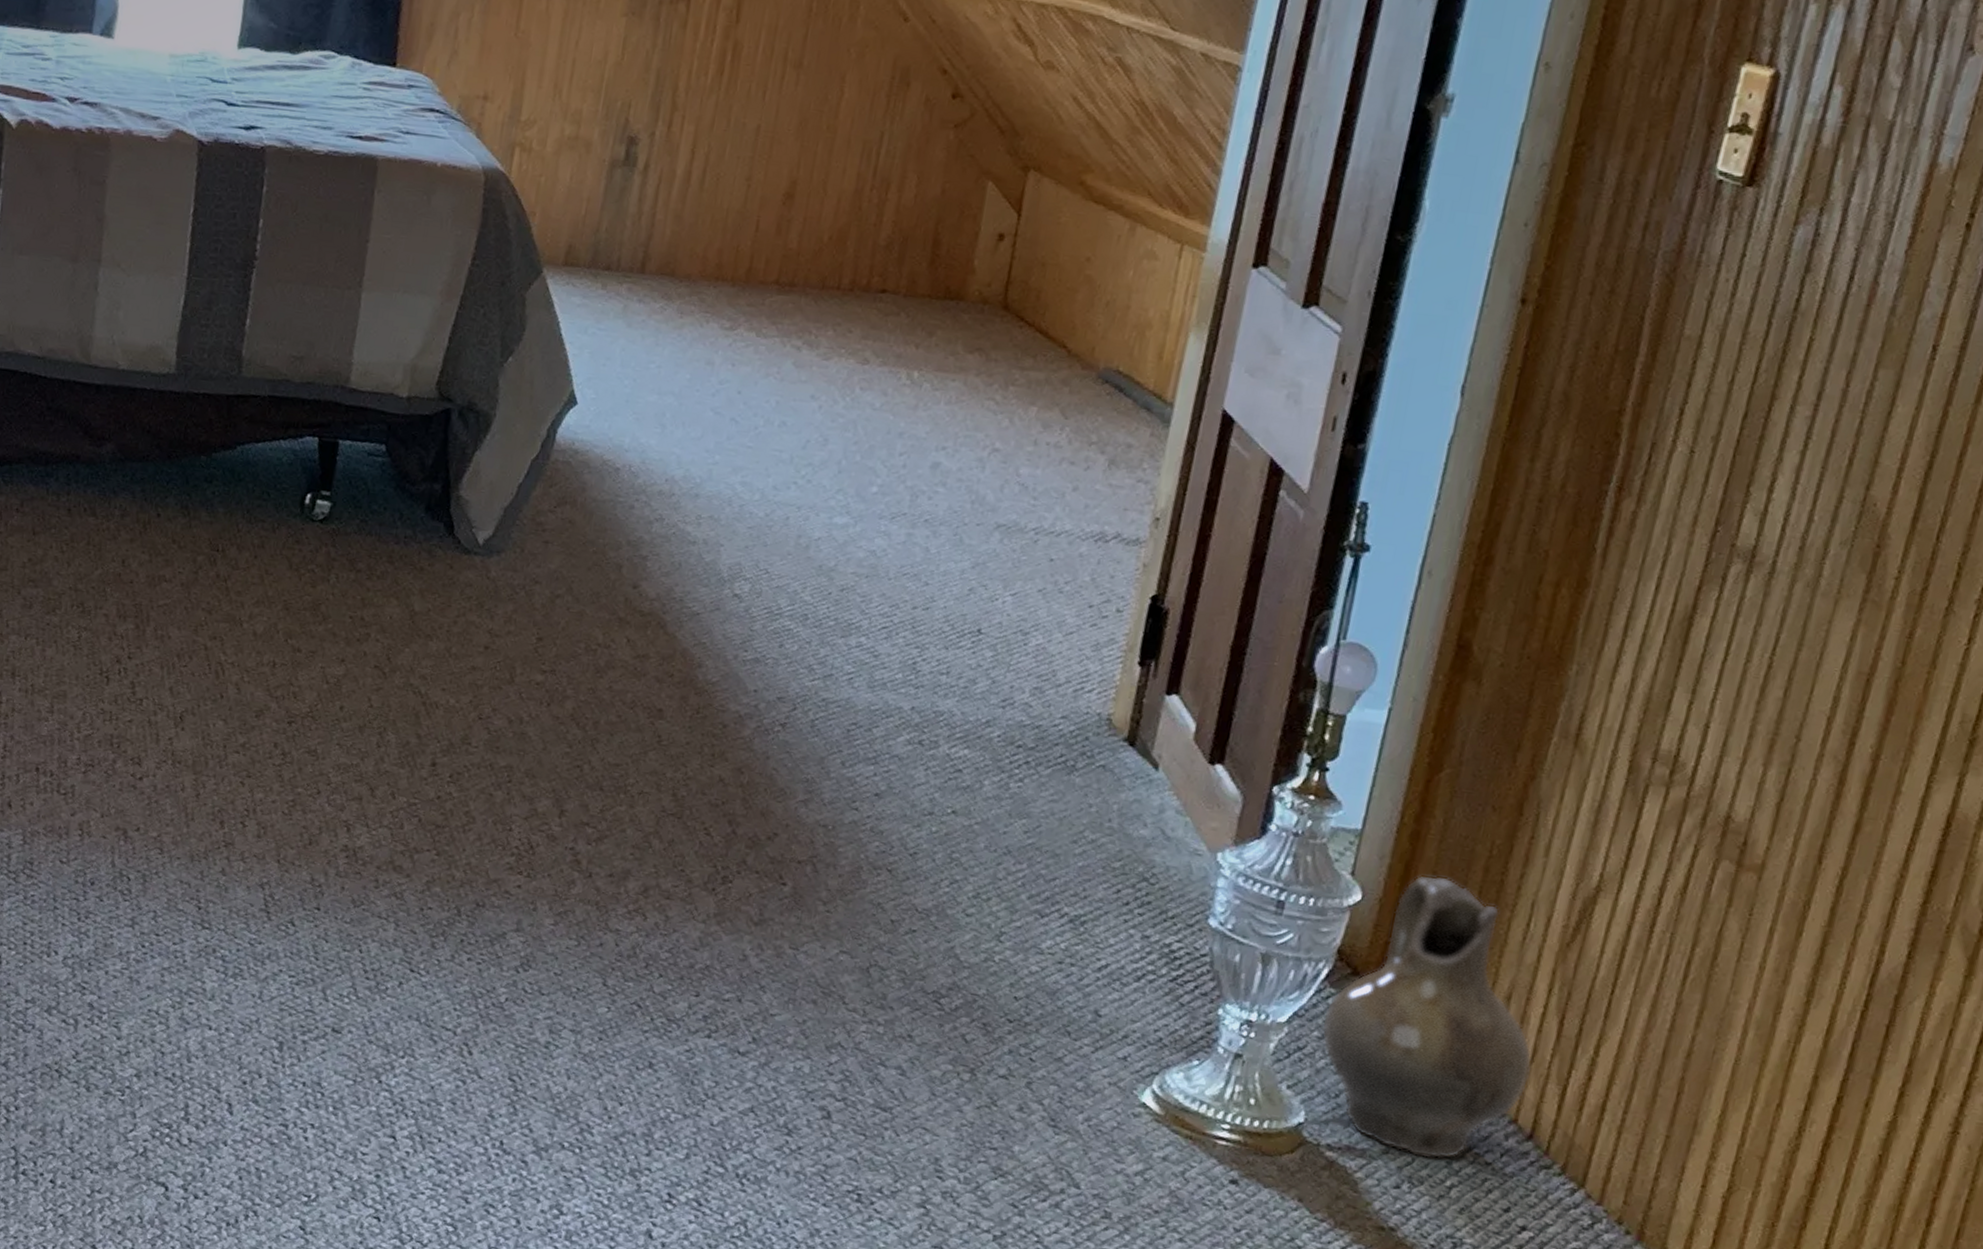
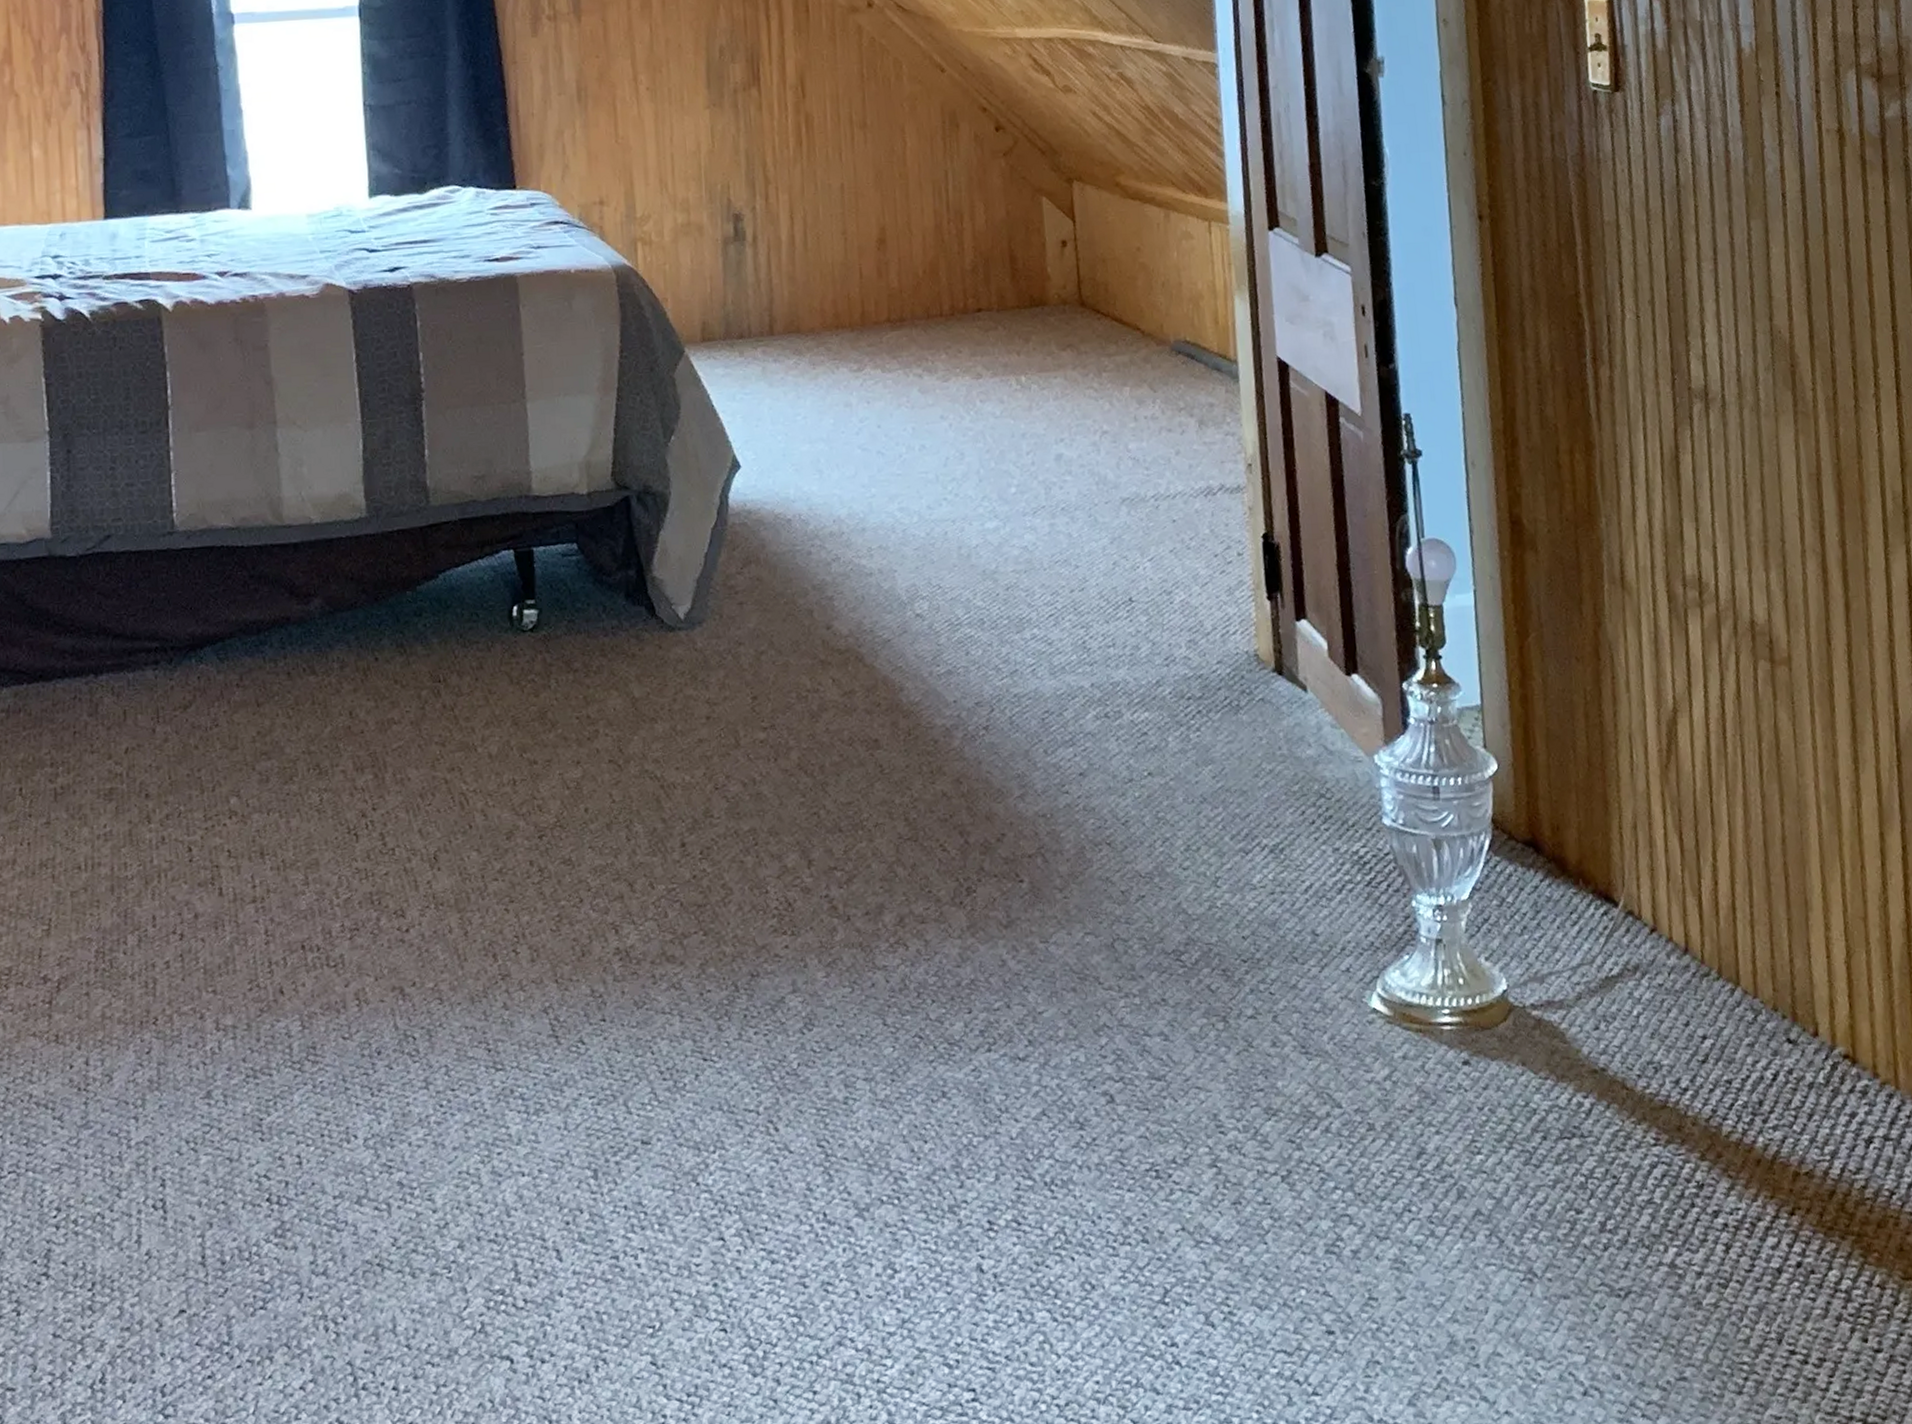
ceramic jug: present [1321,874,1533,1159] -> none [1496,730,1671,995]

